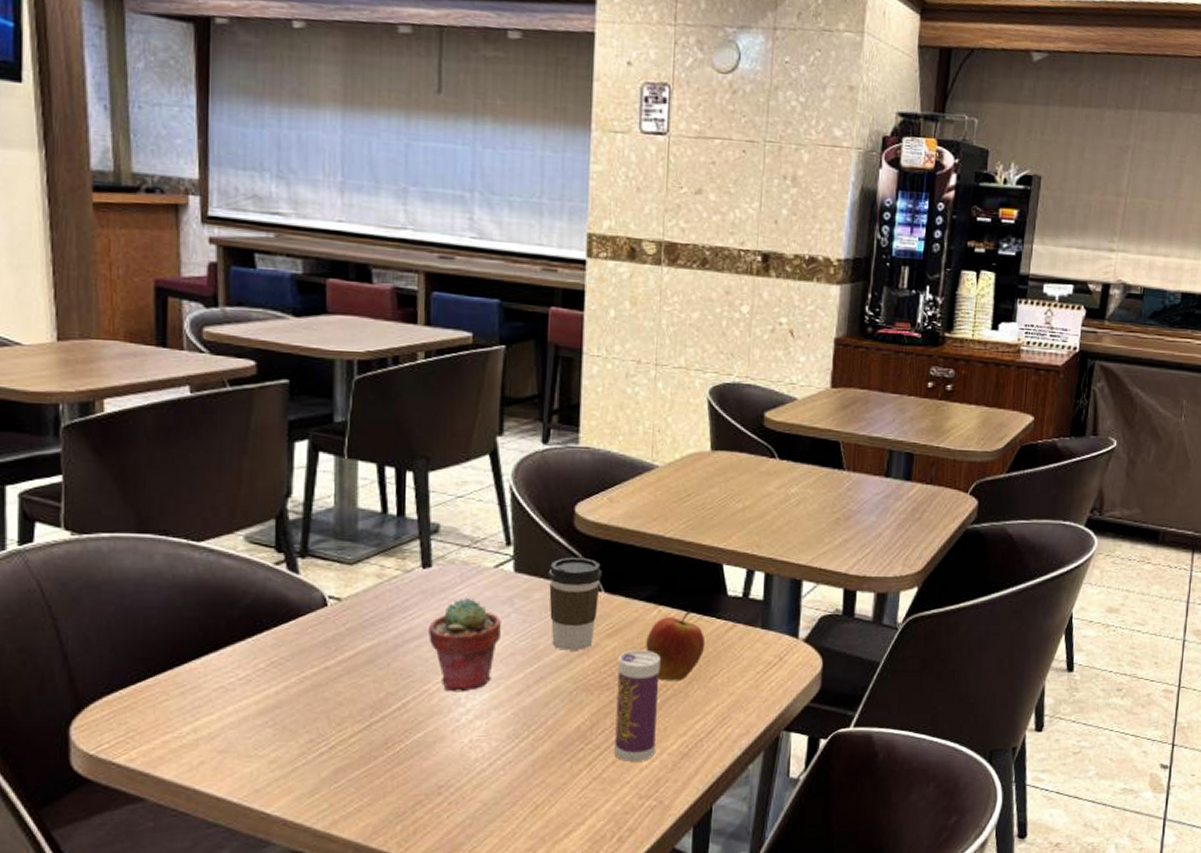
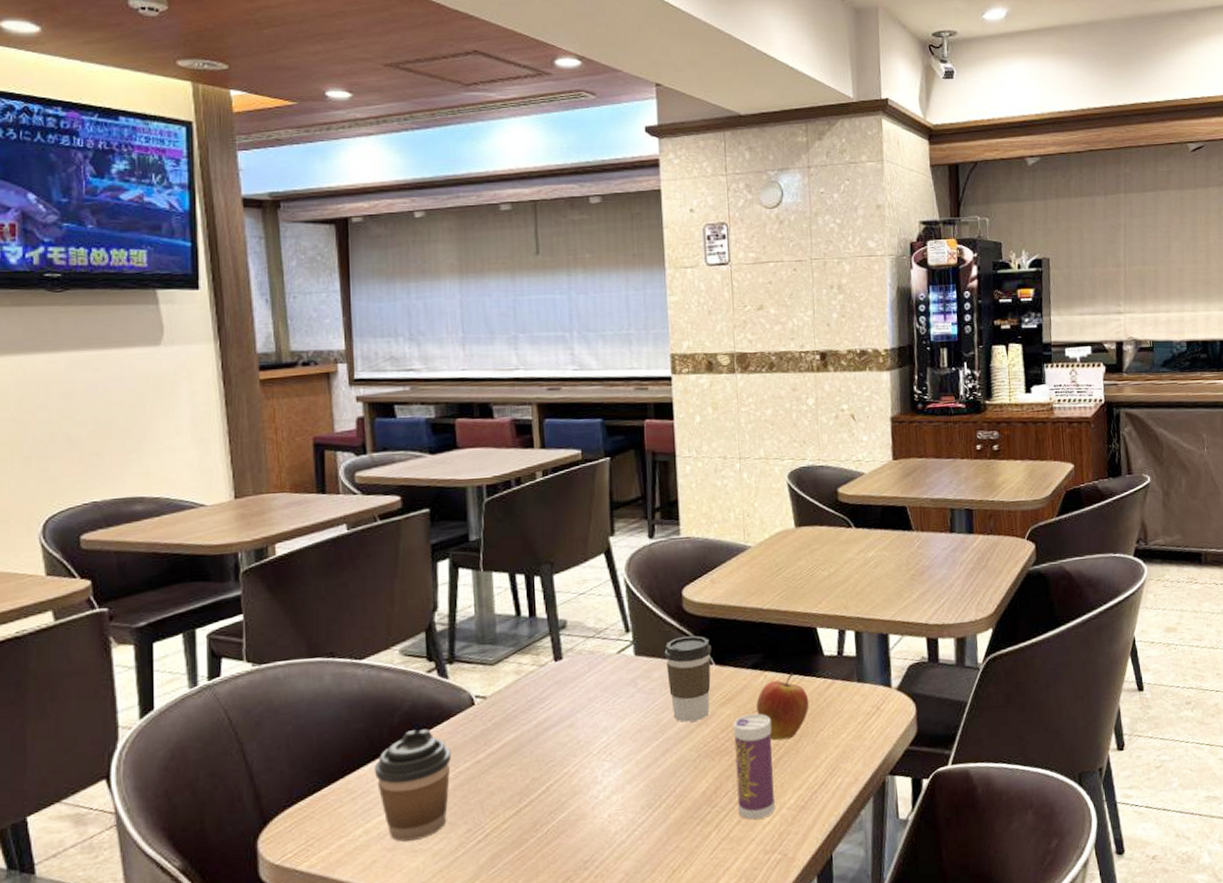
coffee cup: none [207,626,296,745] -> present [374,729,451,842]
potted succulent: present [429,597,501,692] -> none [564,683,628,772]

